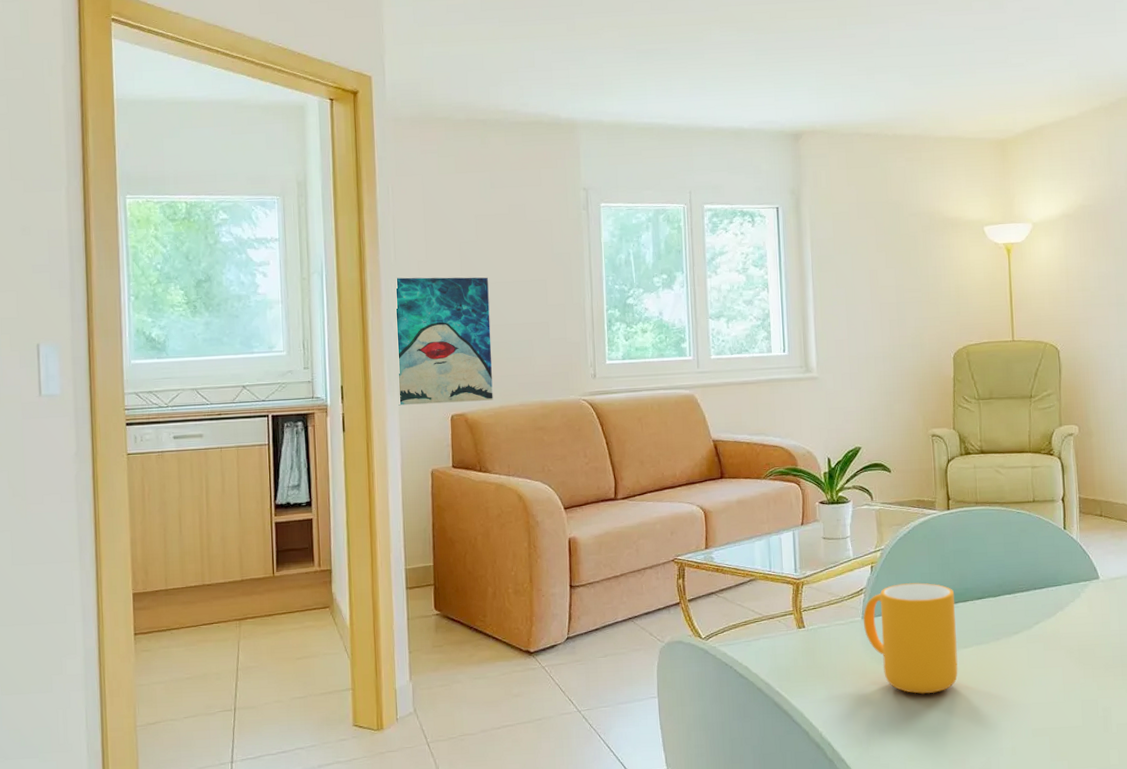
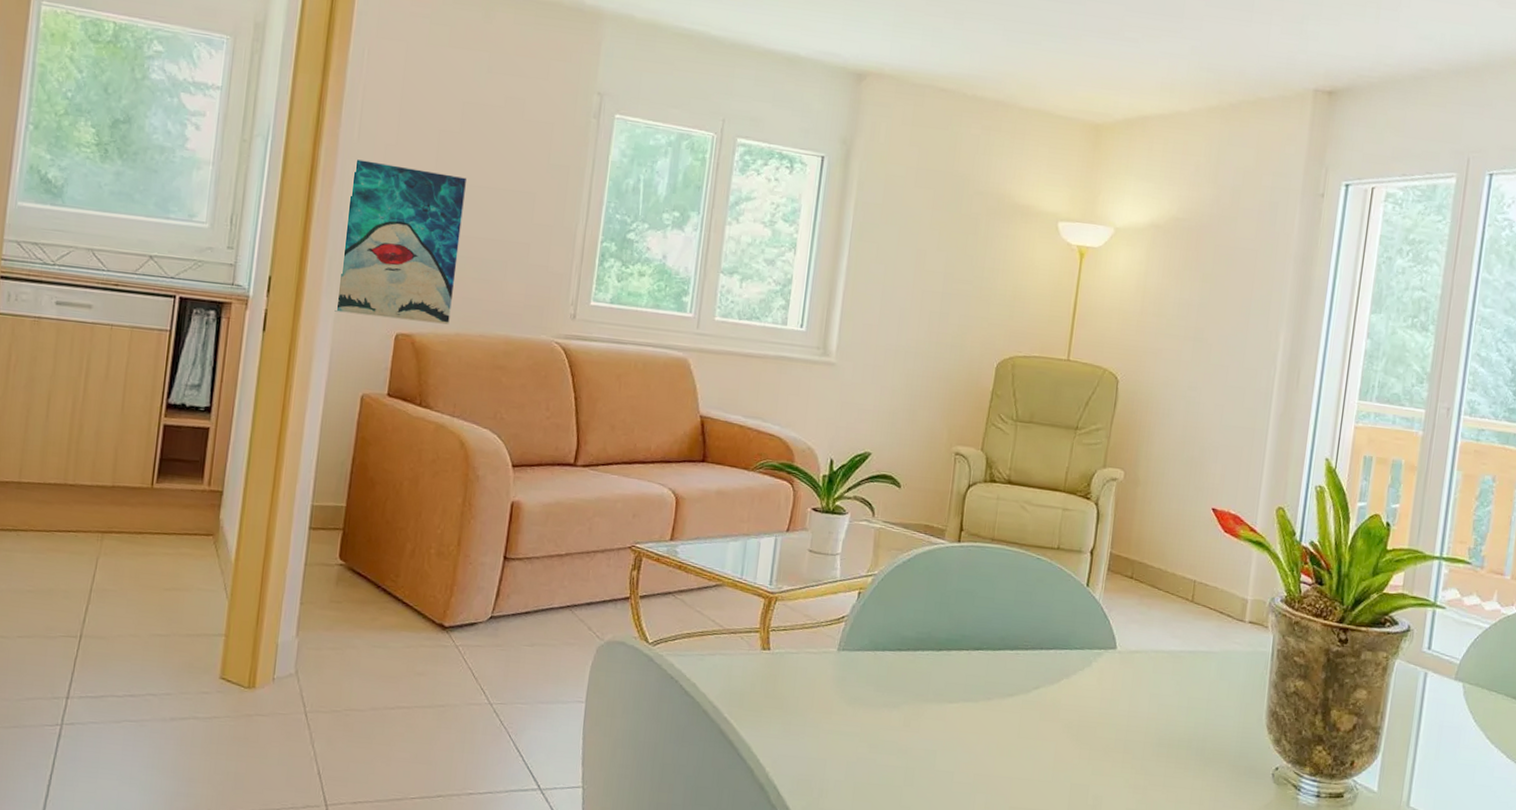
mug: present [863,583,958,694] -> none [838,617,949,748]

